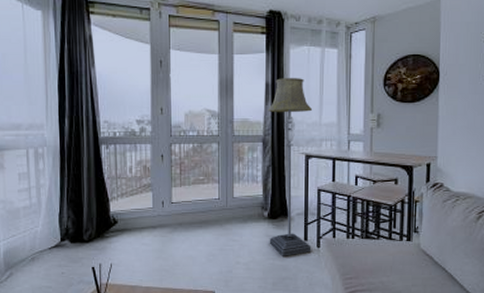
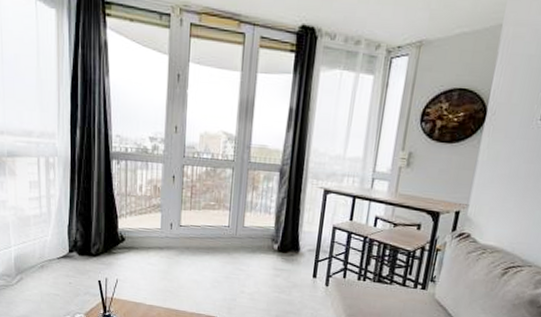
floor lamp: present [267,78,313,256] -> none [276,103,338,291]

